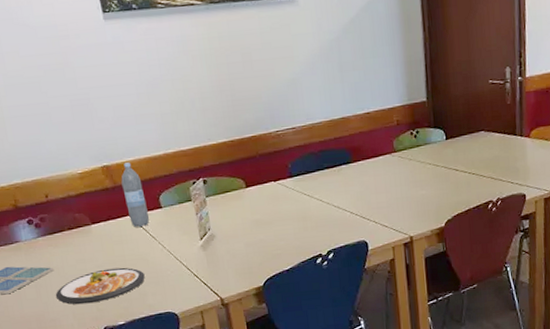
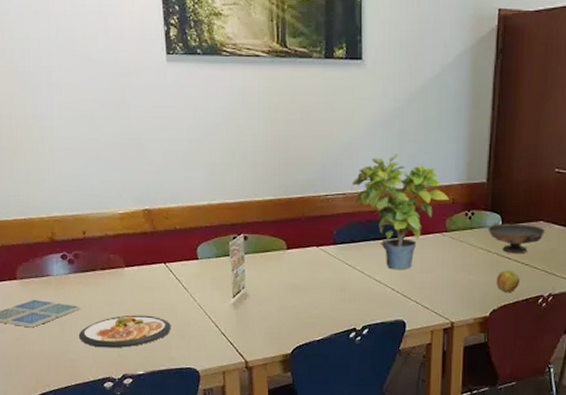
water bottle: present [121,162,149,228] -> none [161,209,183,277]
potted plant: none [299,83,394,195] -> present [351,154,450,270]
decorative bowl: none [433,136,487,165] -> present [488,223,545,253]
apple: none [447,181,470,203] -> present [496,270,521,293]

